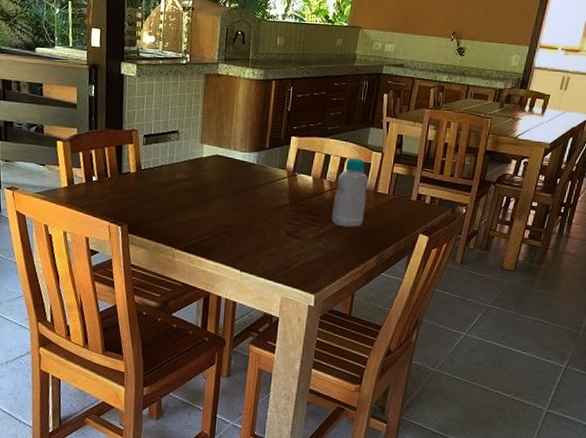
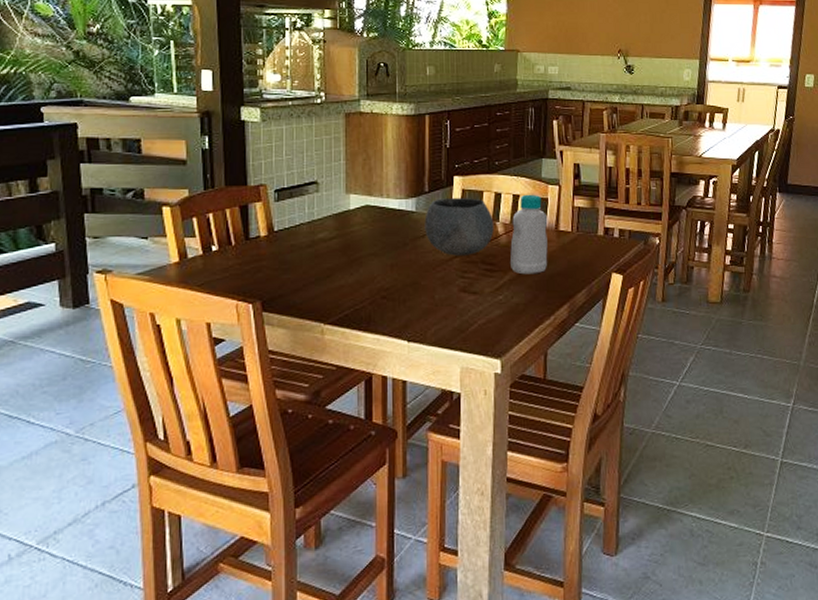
bowl: none [262,155,322,206] -> present [424,197,494,256]

